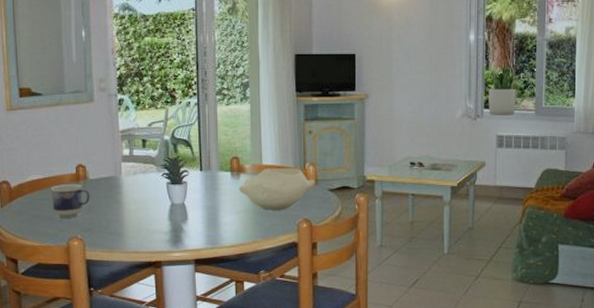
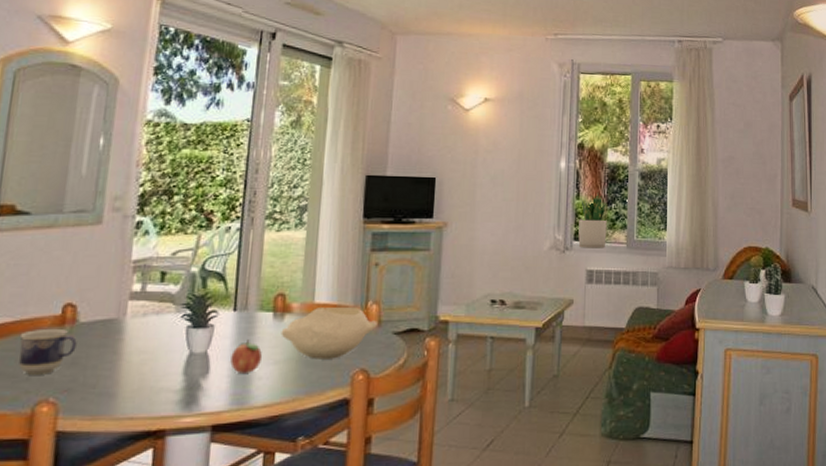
fruit: none [202,194,226,220] -> present [230,340,262,373]

